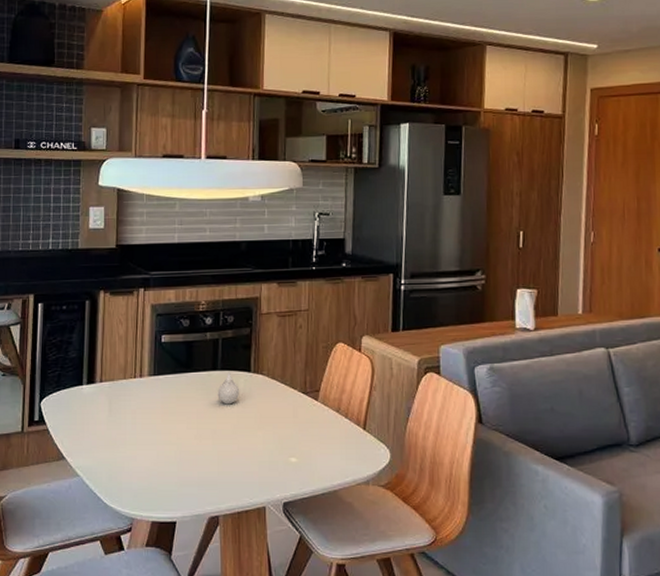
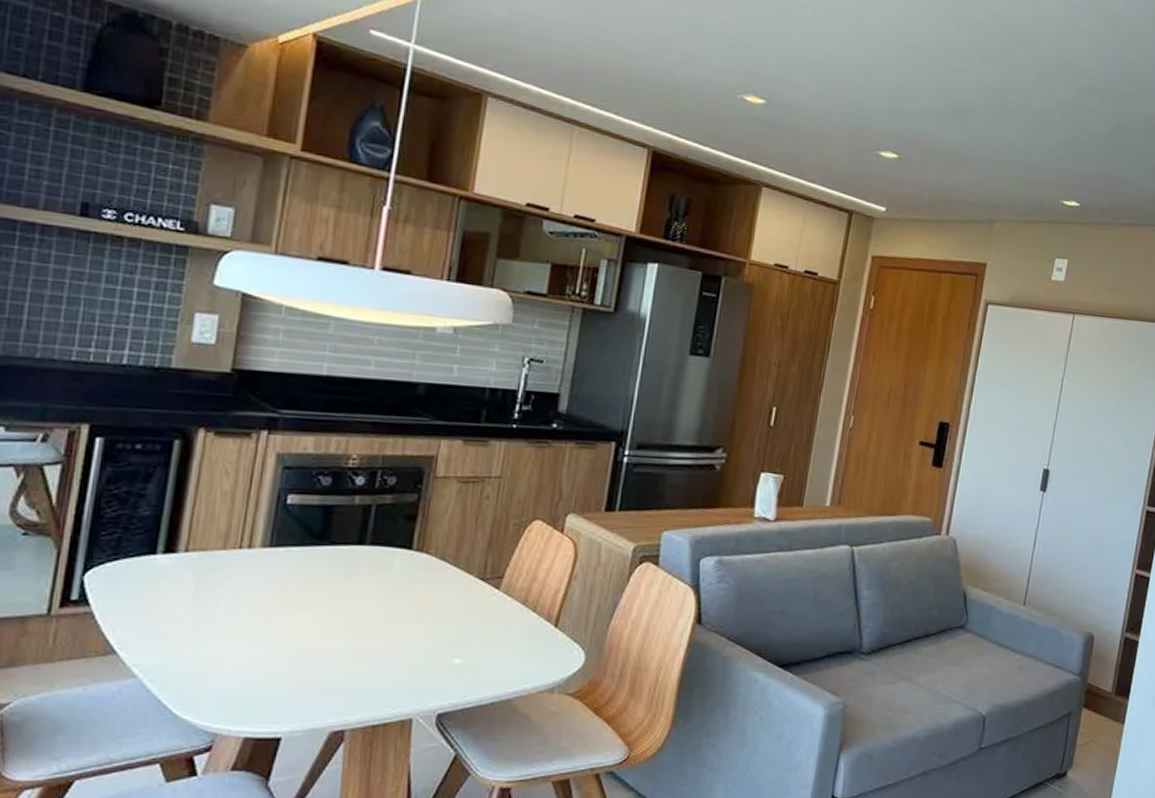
vase: present [217,372,240,405] -> none [361,548,394,590]

